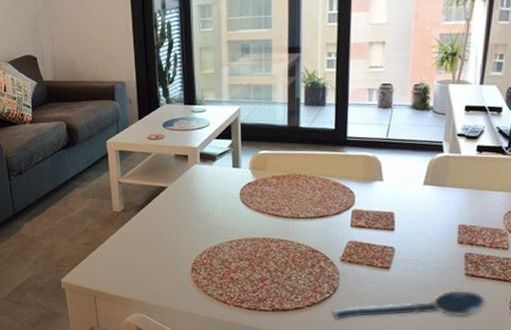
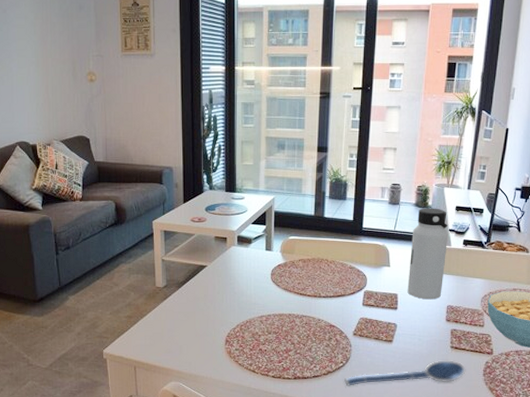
water bottle: none [406,109,457,219] -> present [407,208,449,300]

